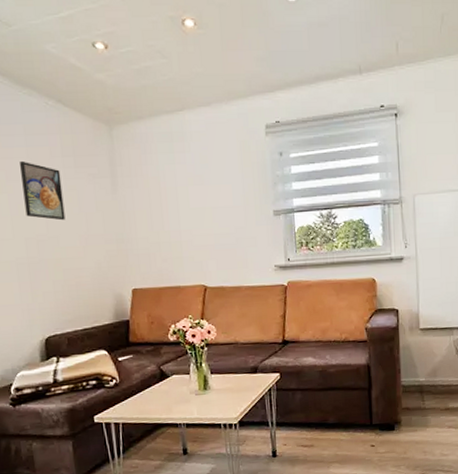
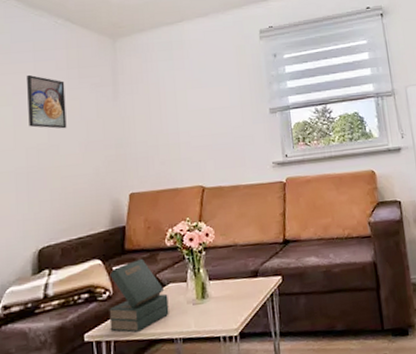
book: none [116,351,173,417] -> present [109,258,169,333]

